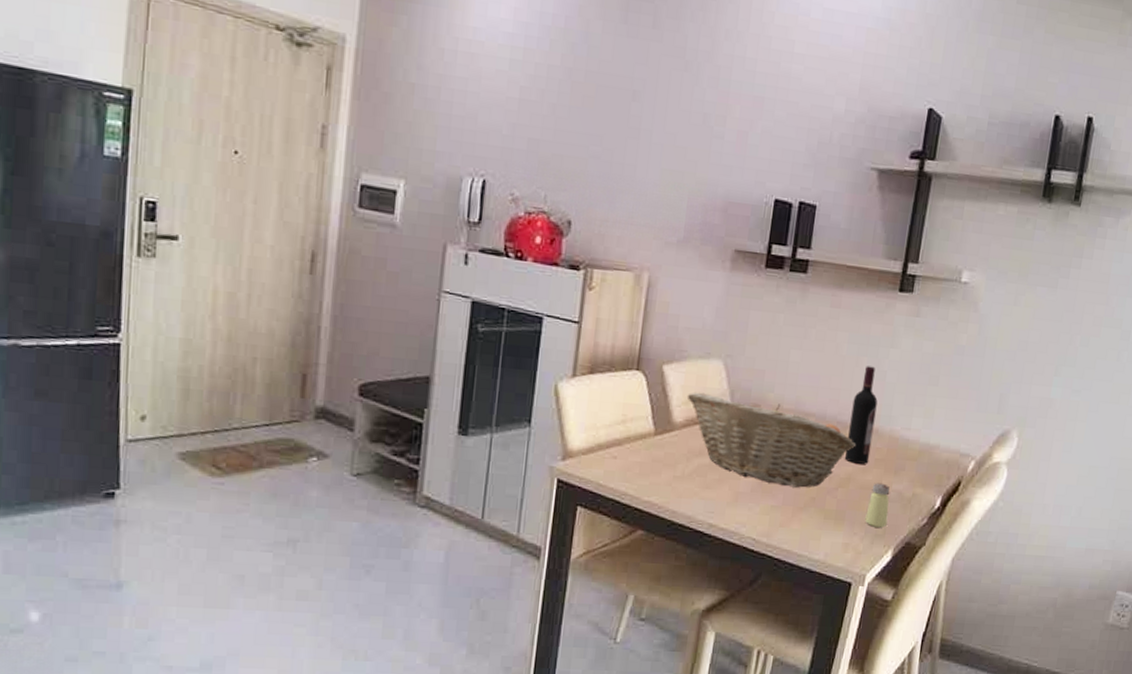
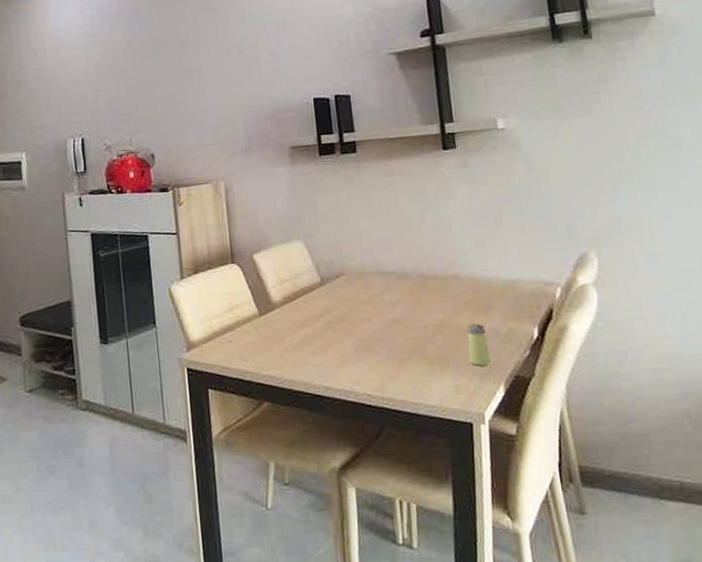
fruit basket: present [687,392,857,488] -> none [279,269,442,342]
wine bottle: present [844,366,878,464] -> none [427,219,458,310]

